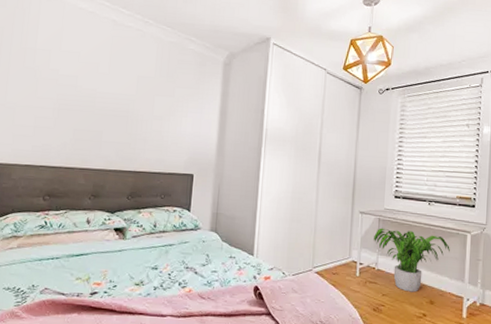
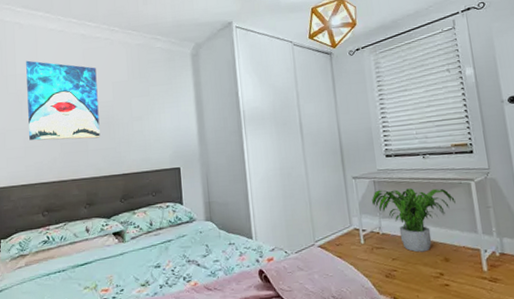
wall art: none [41,36,123,131] -> present [26,60,100,141]

